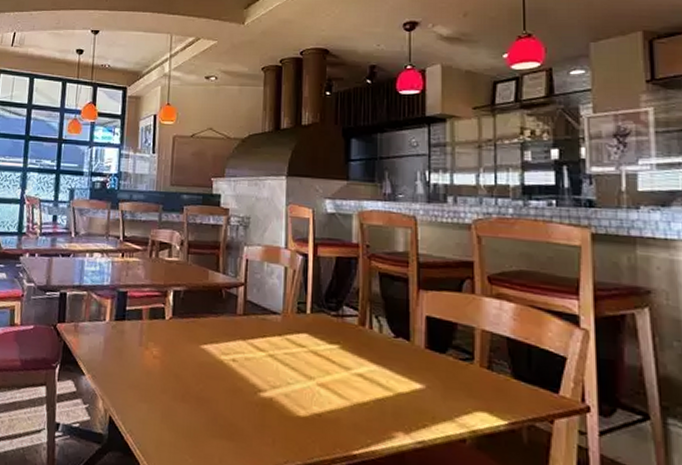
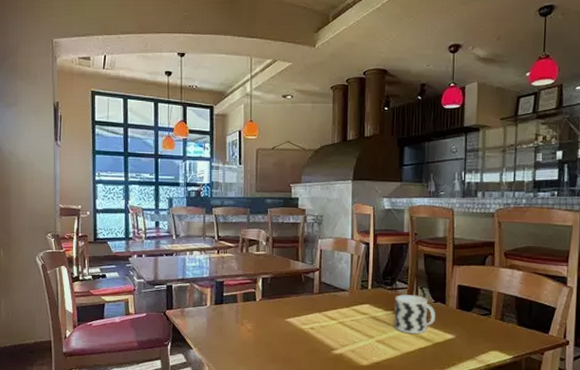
cup: none [341,324,396,380] -> present [394,294,435,335]

